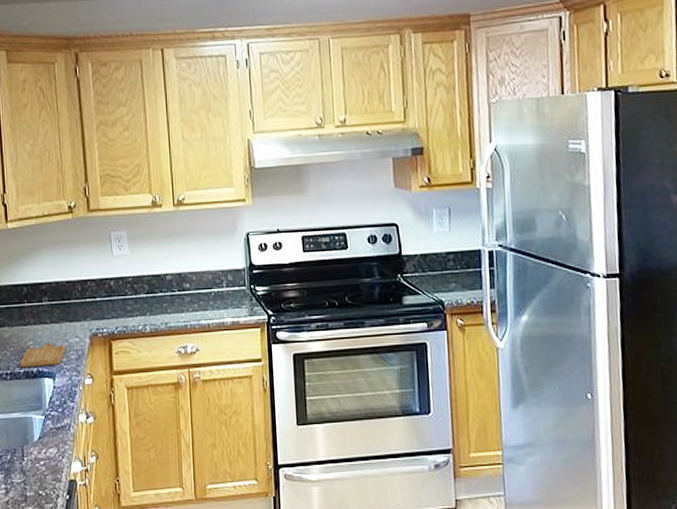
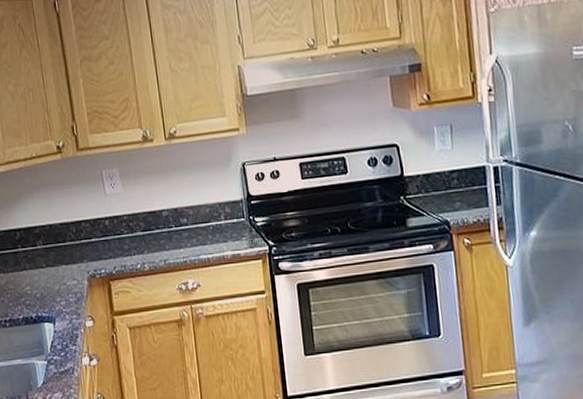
chopping board: present [20,343,66,368] -> none [18,287,64,314]

